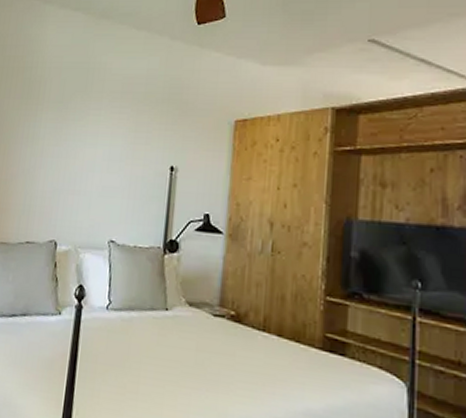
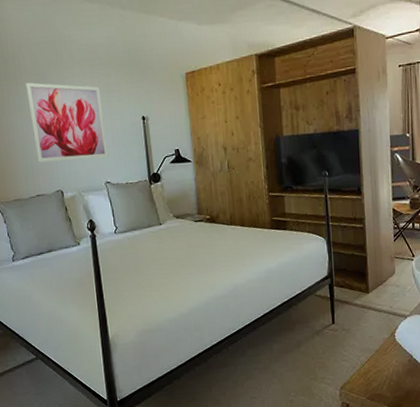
wall art: none [37,110,128,210] -> present [26,82,109,163]

